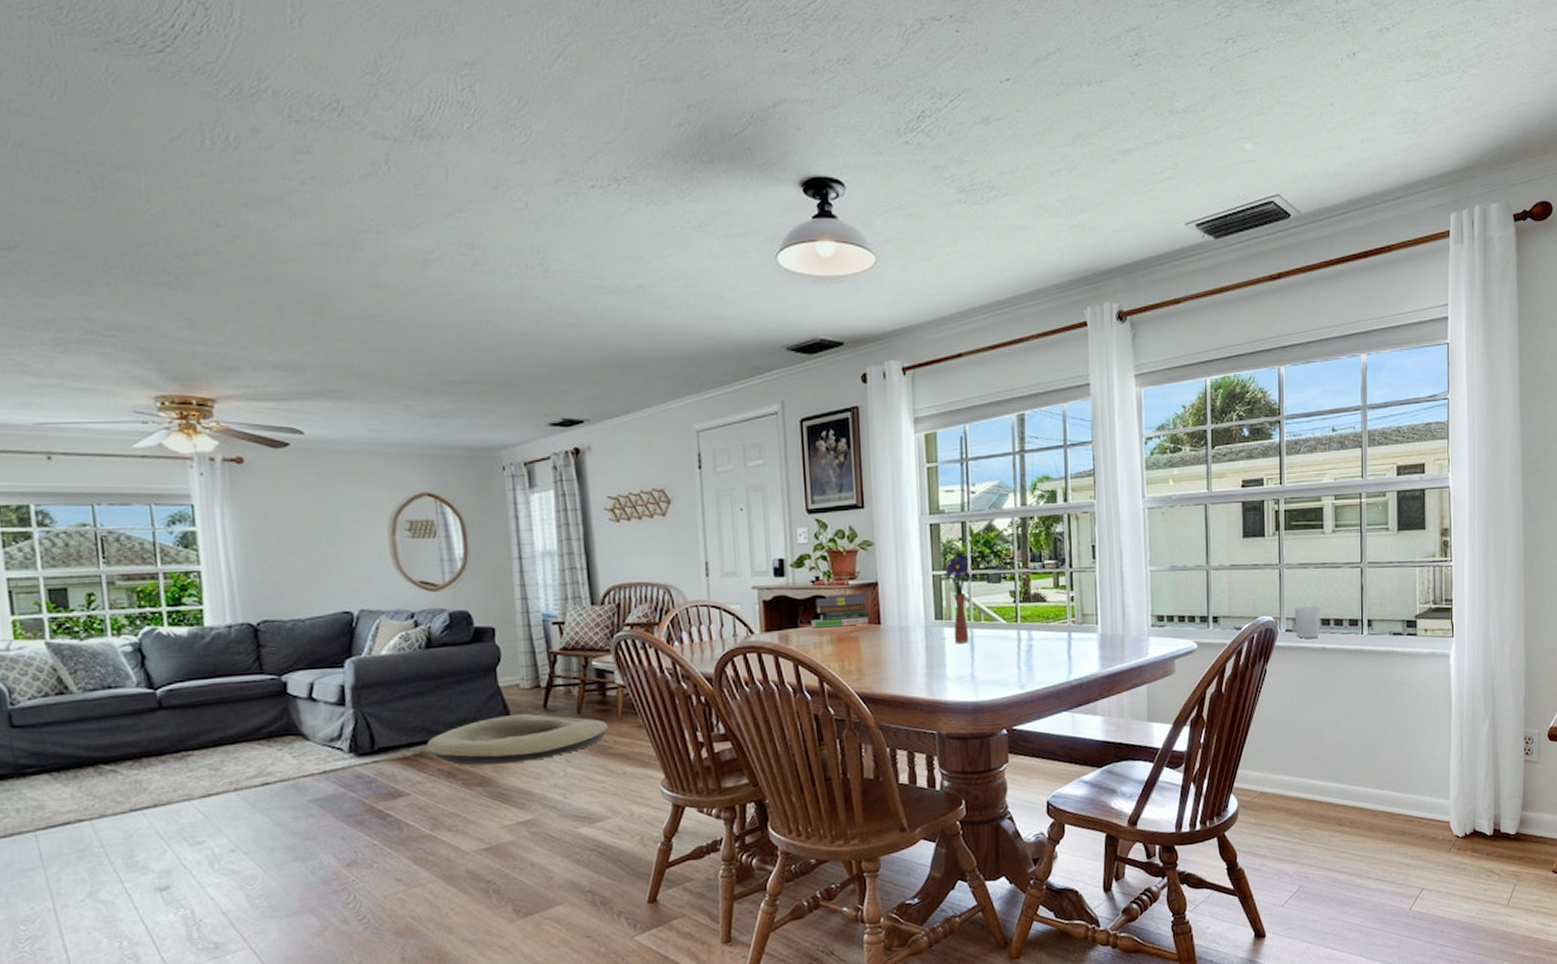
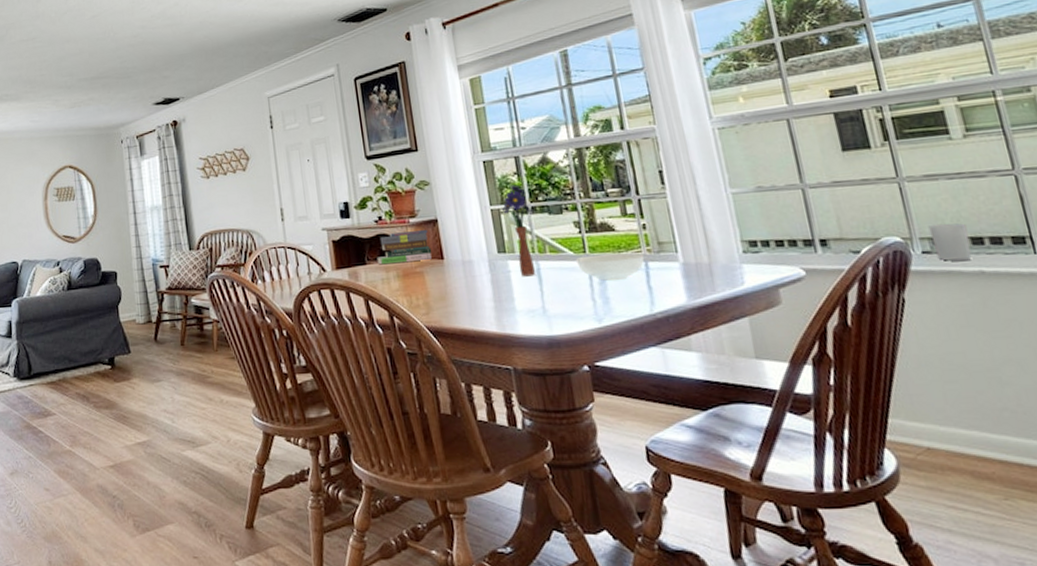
dog bed: present [427,714,609,766] -> none [68,345,207,391]
bowl: none [1007,623,1069,651] -> present [575,253,645,282]

